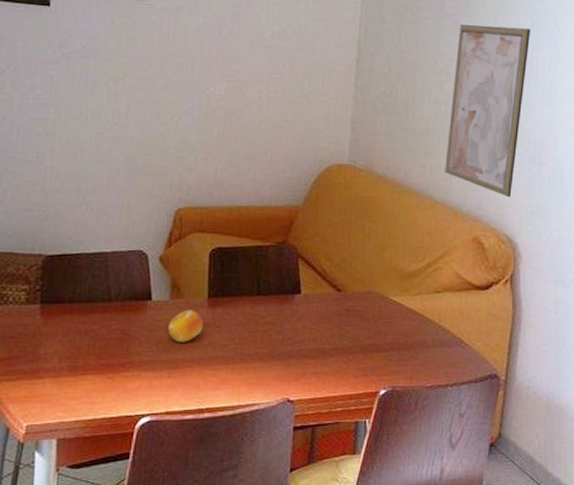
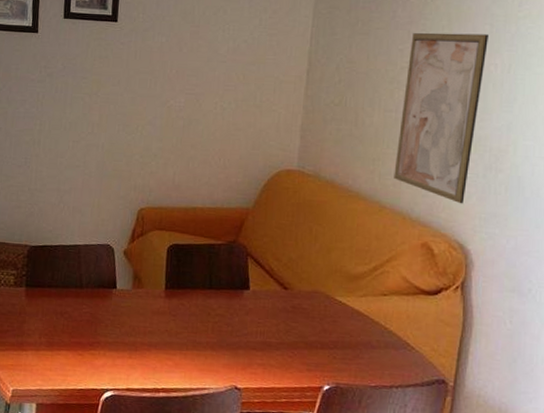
fruit: present [168,309,203,342] -> none [130,298,161,328]

